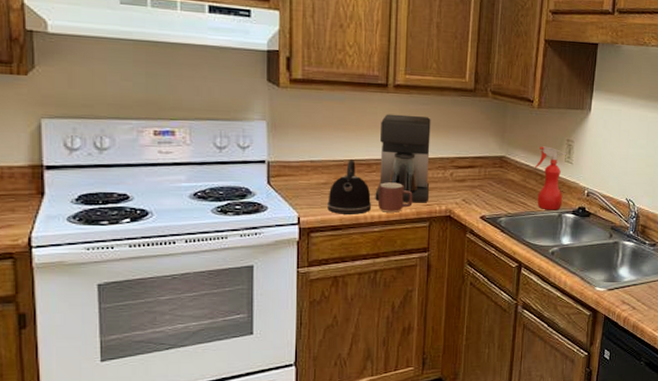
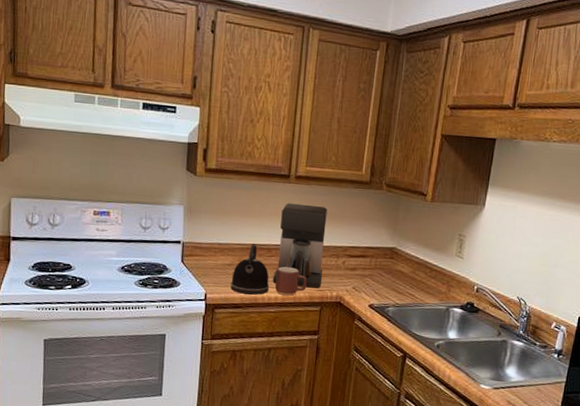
spray bottle: present [535,146,567,211] -> none [425,239,458,304]

